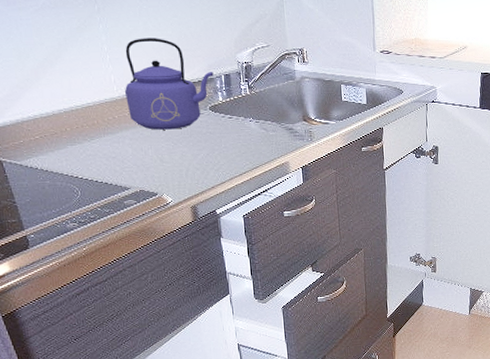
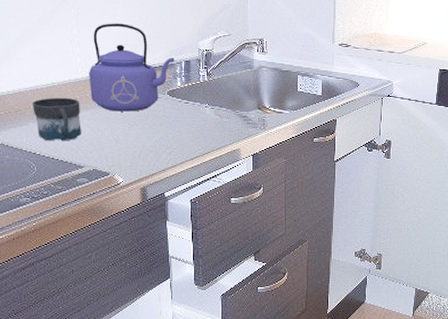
mug: none [69,118,124,164] -> present [33,97,81,141]

